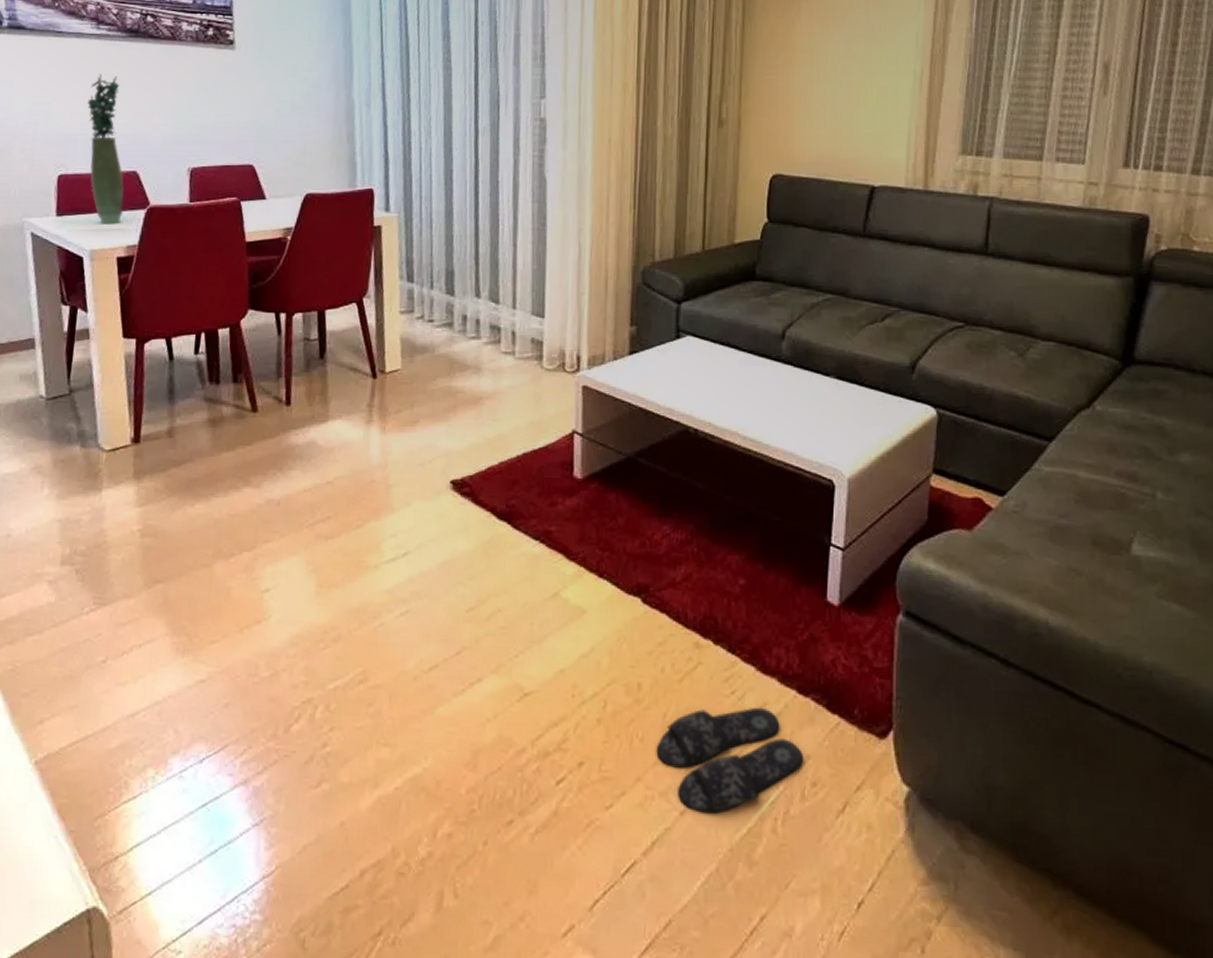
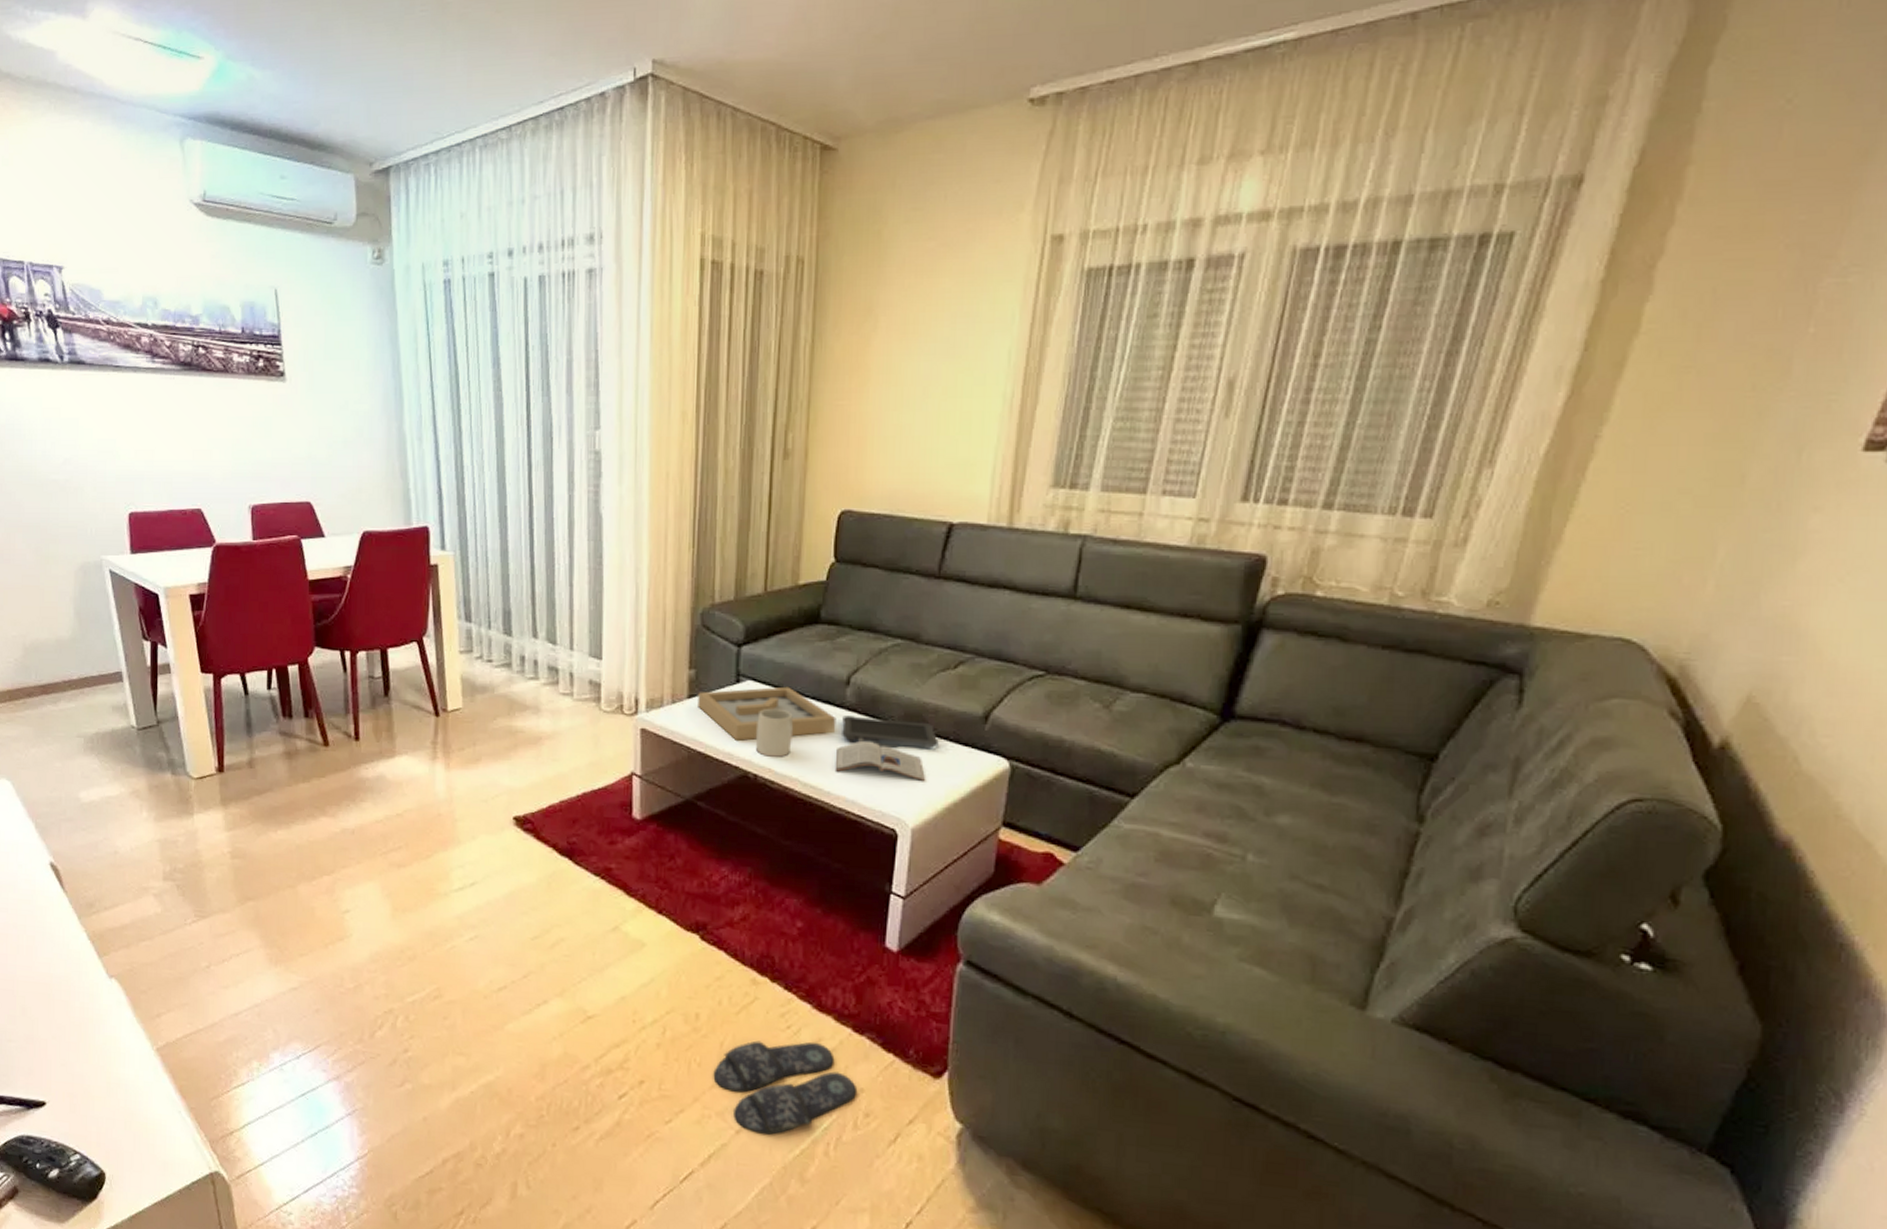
vase: present [87,74,124,226] -> none [149,409,191,563]
decorative tray: none [639,341,773,397] -> present [698,686,836,742]
mug: none [695,362,731,411] -> present [755,708,793,757]
magazine: none [774,392,858,431] -> present [836,740,925,781]
tablet: none [779,368,870,400] -> present [842,715,939,749]

